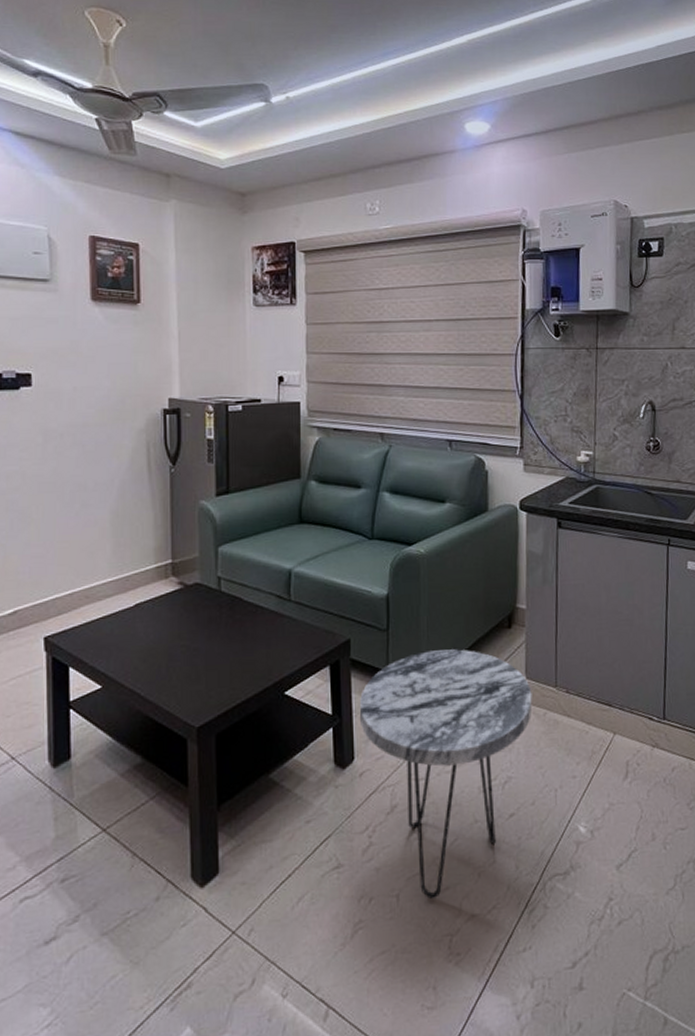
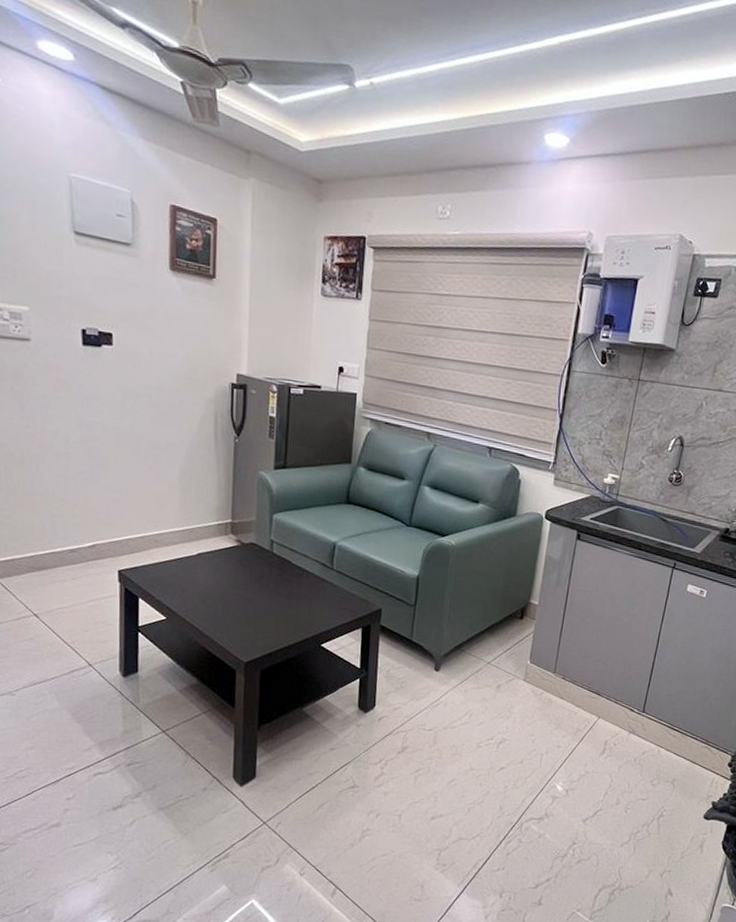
side table: present [359,649,533,899] -> none [383,628,533,822]

